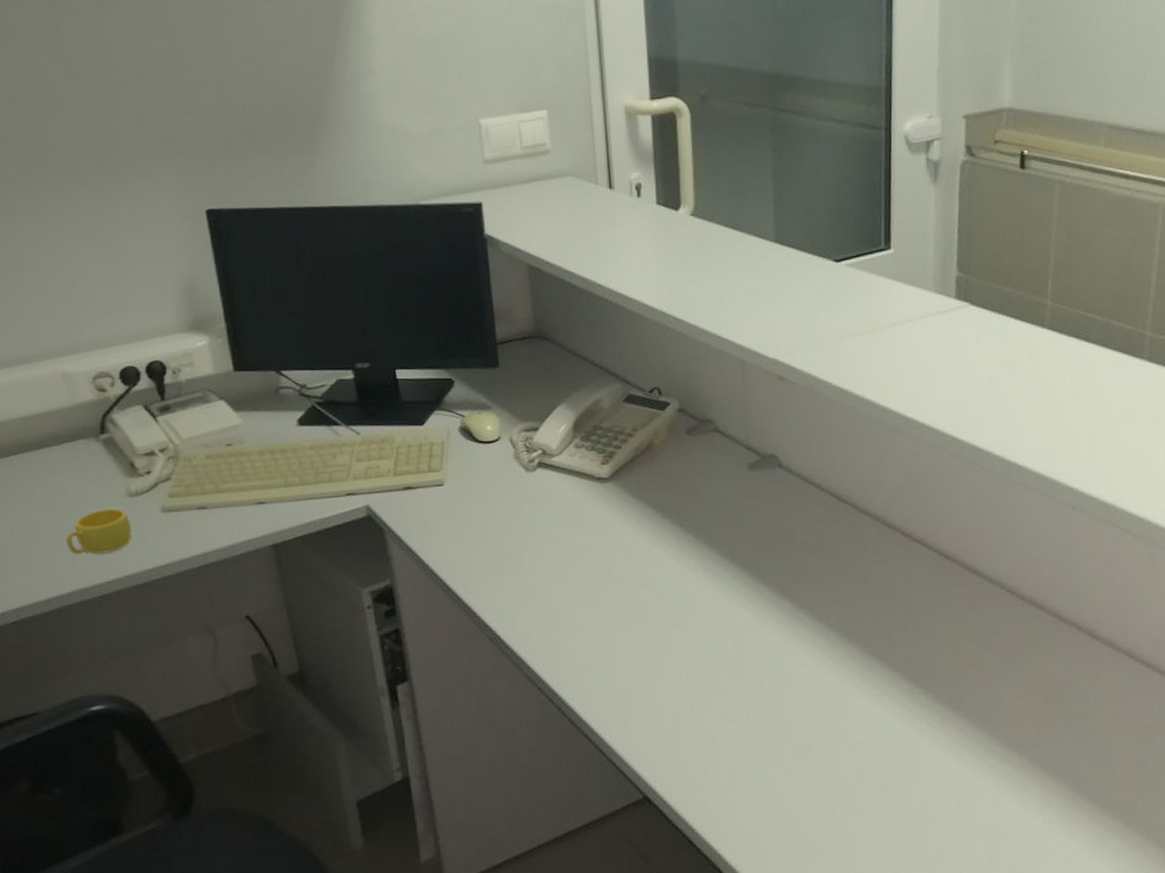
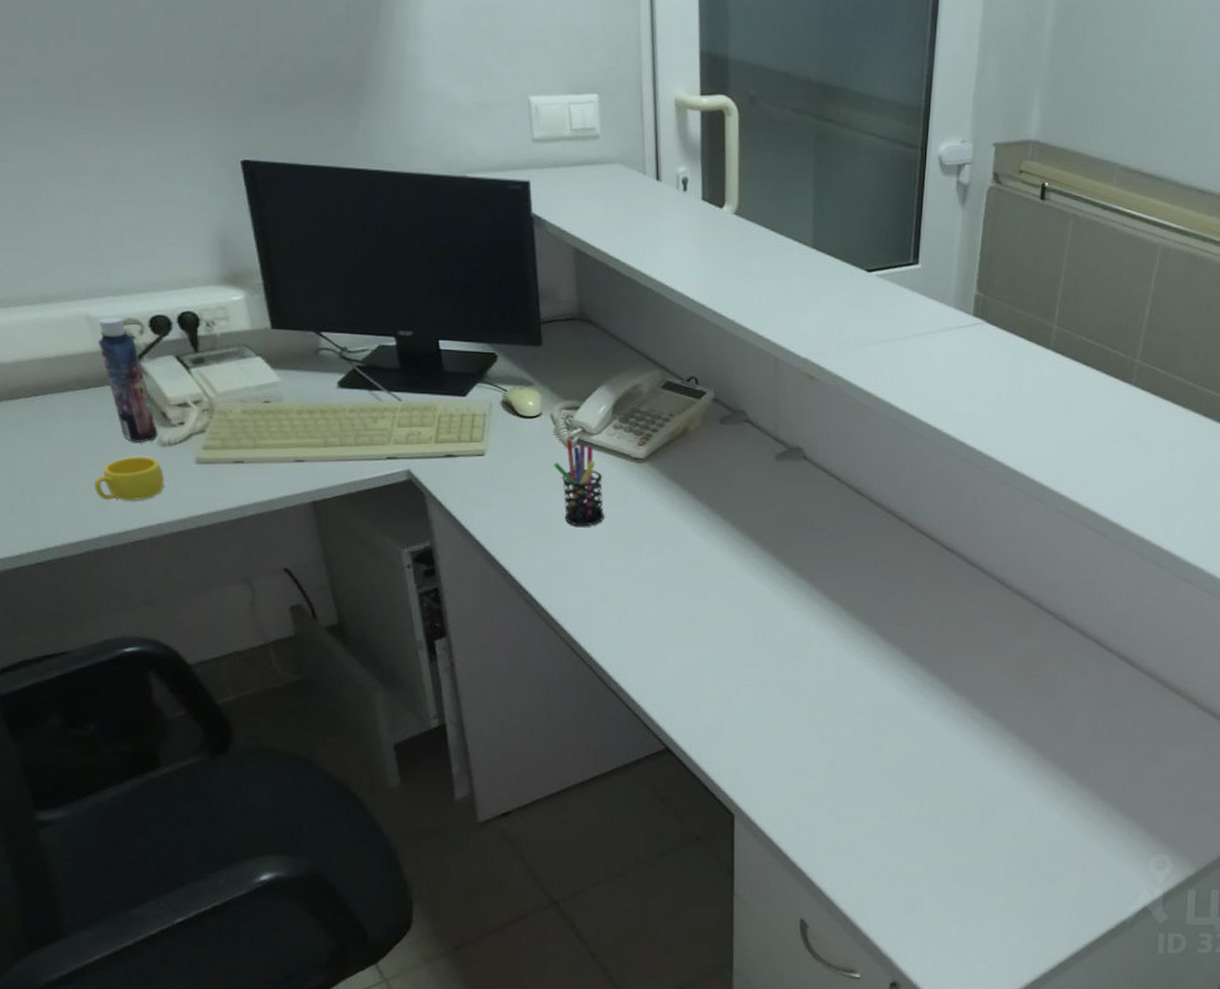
bottle: none [73,372,126,494] -> present [98,317,158,443]
pen holder: none [514,463,568,555] -> present [553,439,604,527]

